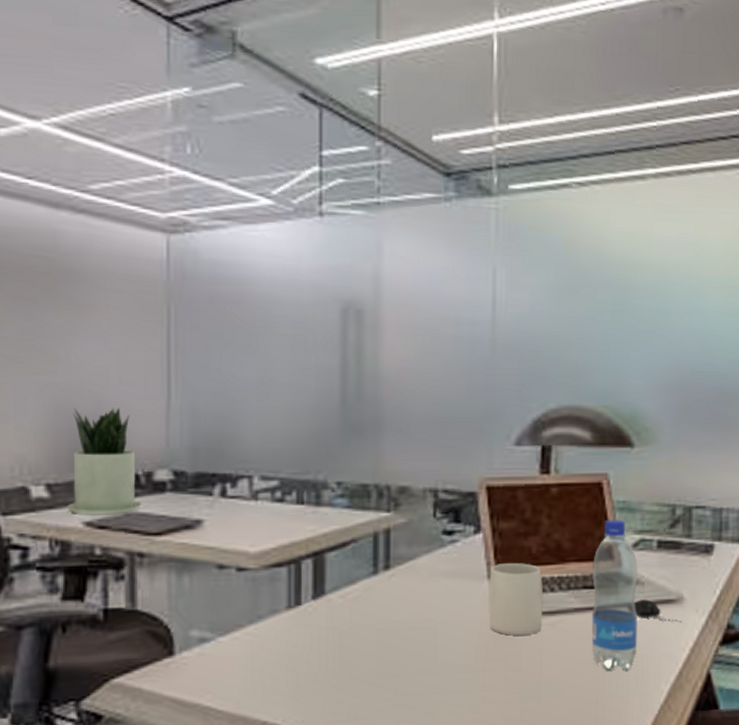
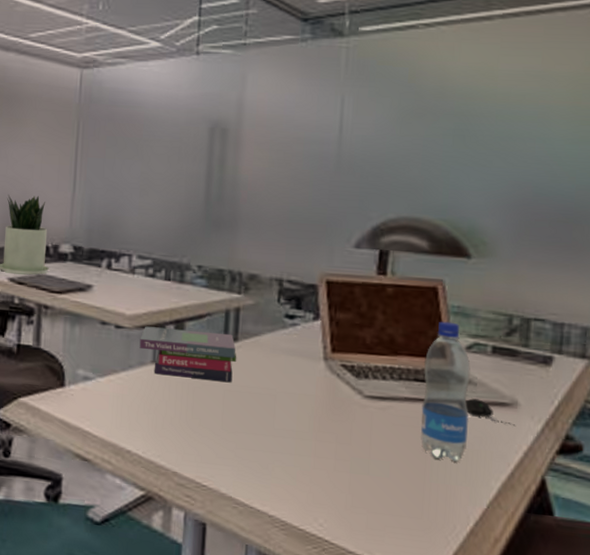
books: none [269,561,390,622] -> present [139,326,237,383]
mug: present [488,563,544,636] -> none [323,348,376,415]

